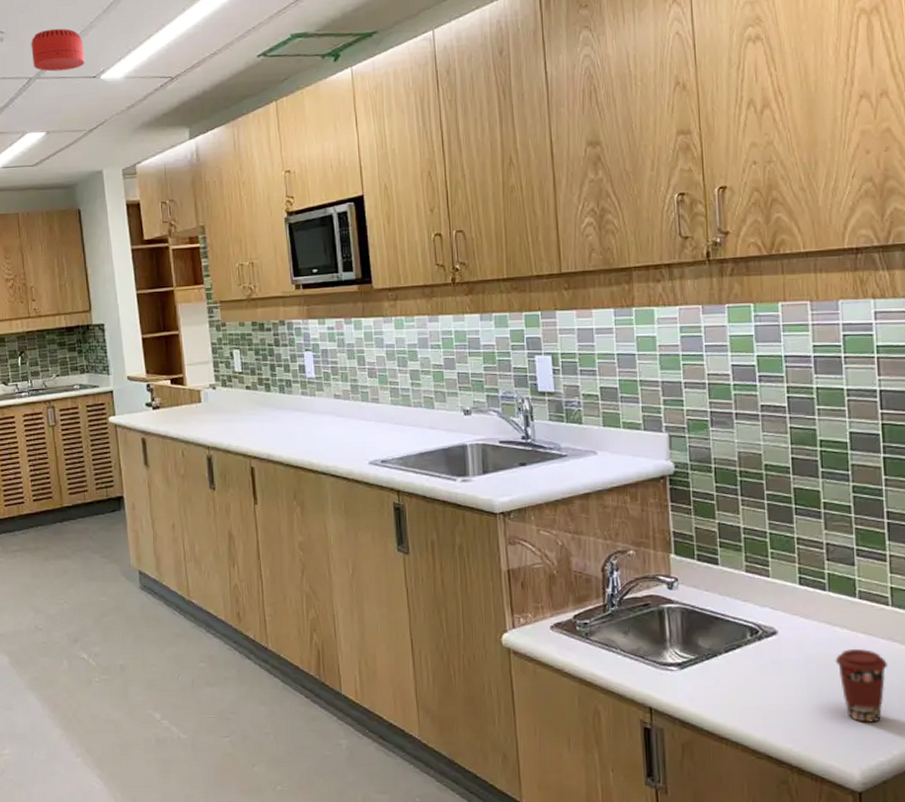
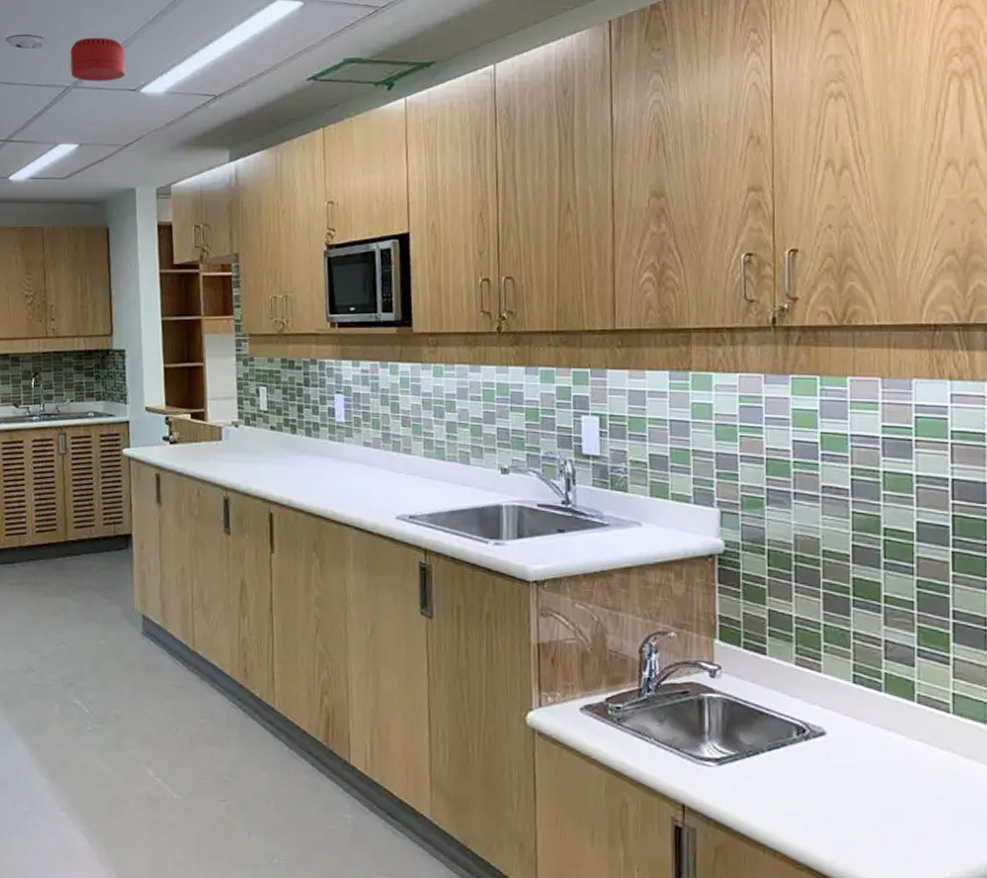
coffee cup: present [835,649,887,722] -> none [887,757,944,840]

